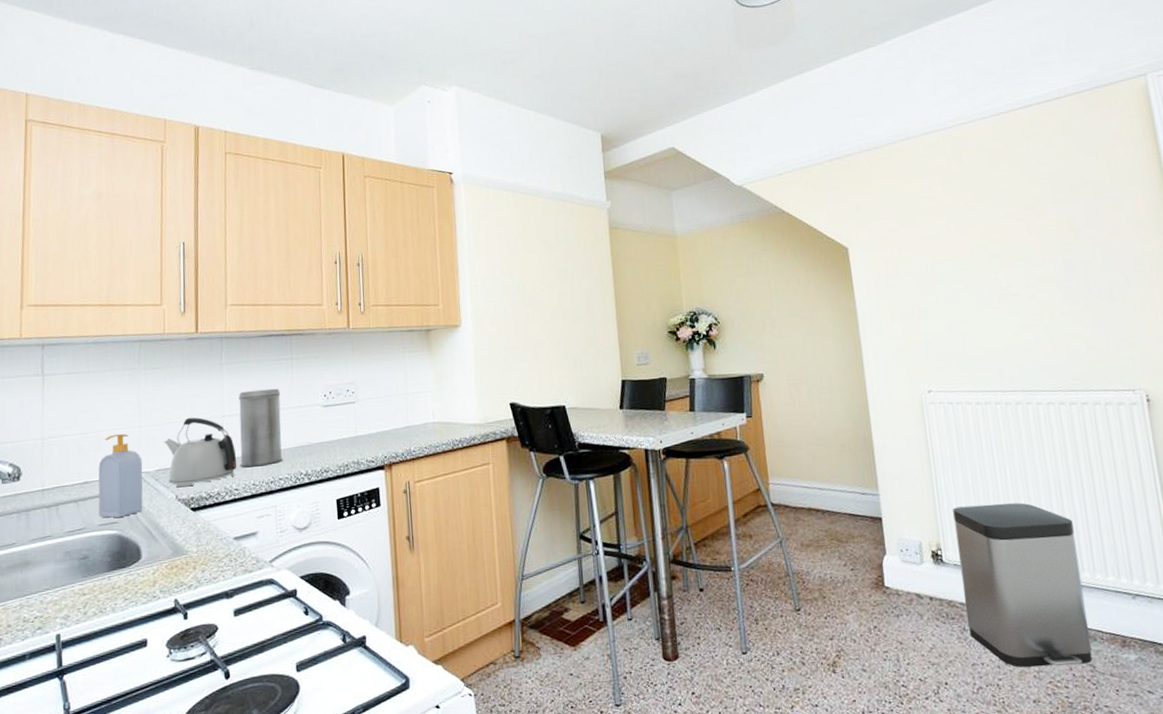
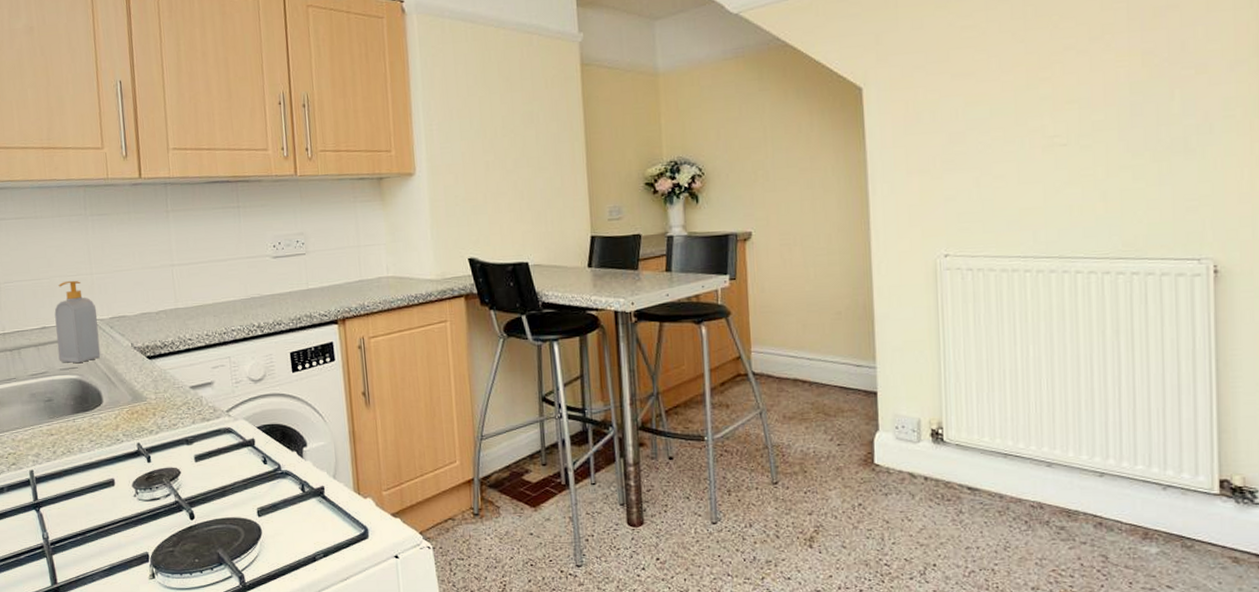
kettle: present [164,417,237,488] -> none [115,265,190,336]
canister: present [239,388,283,468] -> none [186,237,235,318]
pedal bin: present [953,502,1092,667] -> none [961,381,1107,555]

